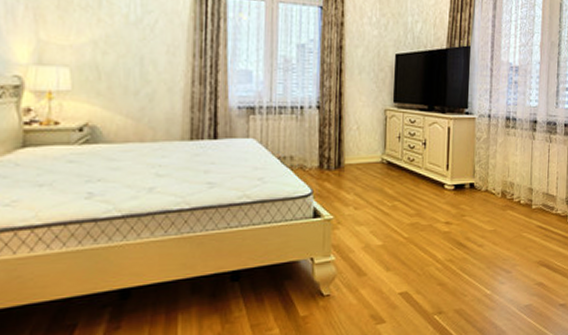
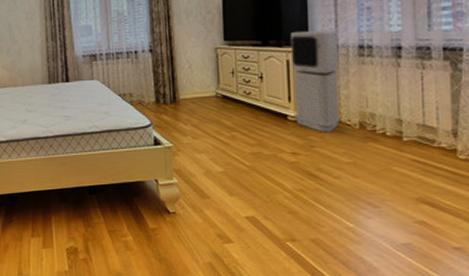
air purifier: none [450,98,492,201] -> present [290,29,341,132]

